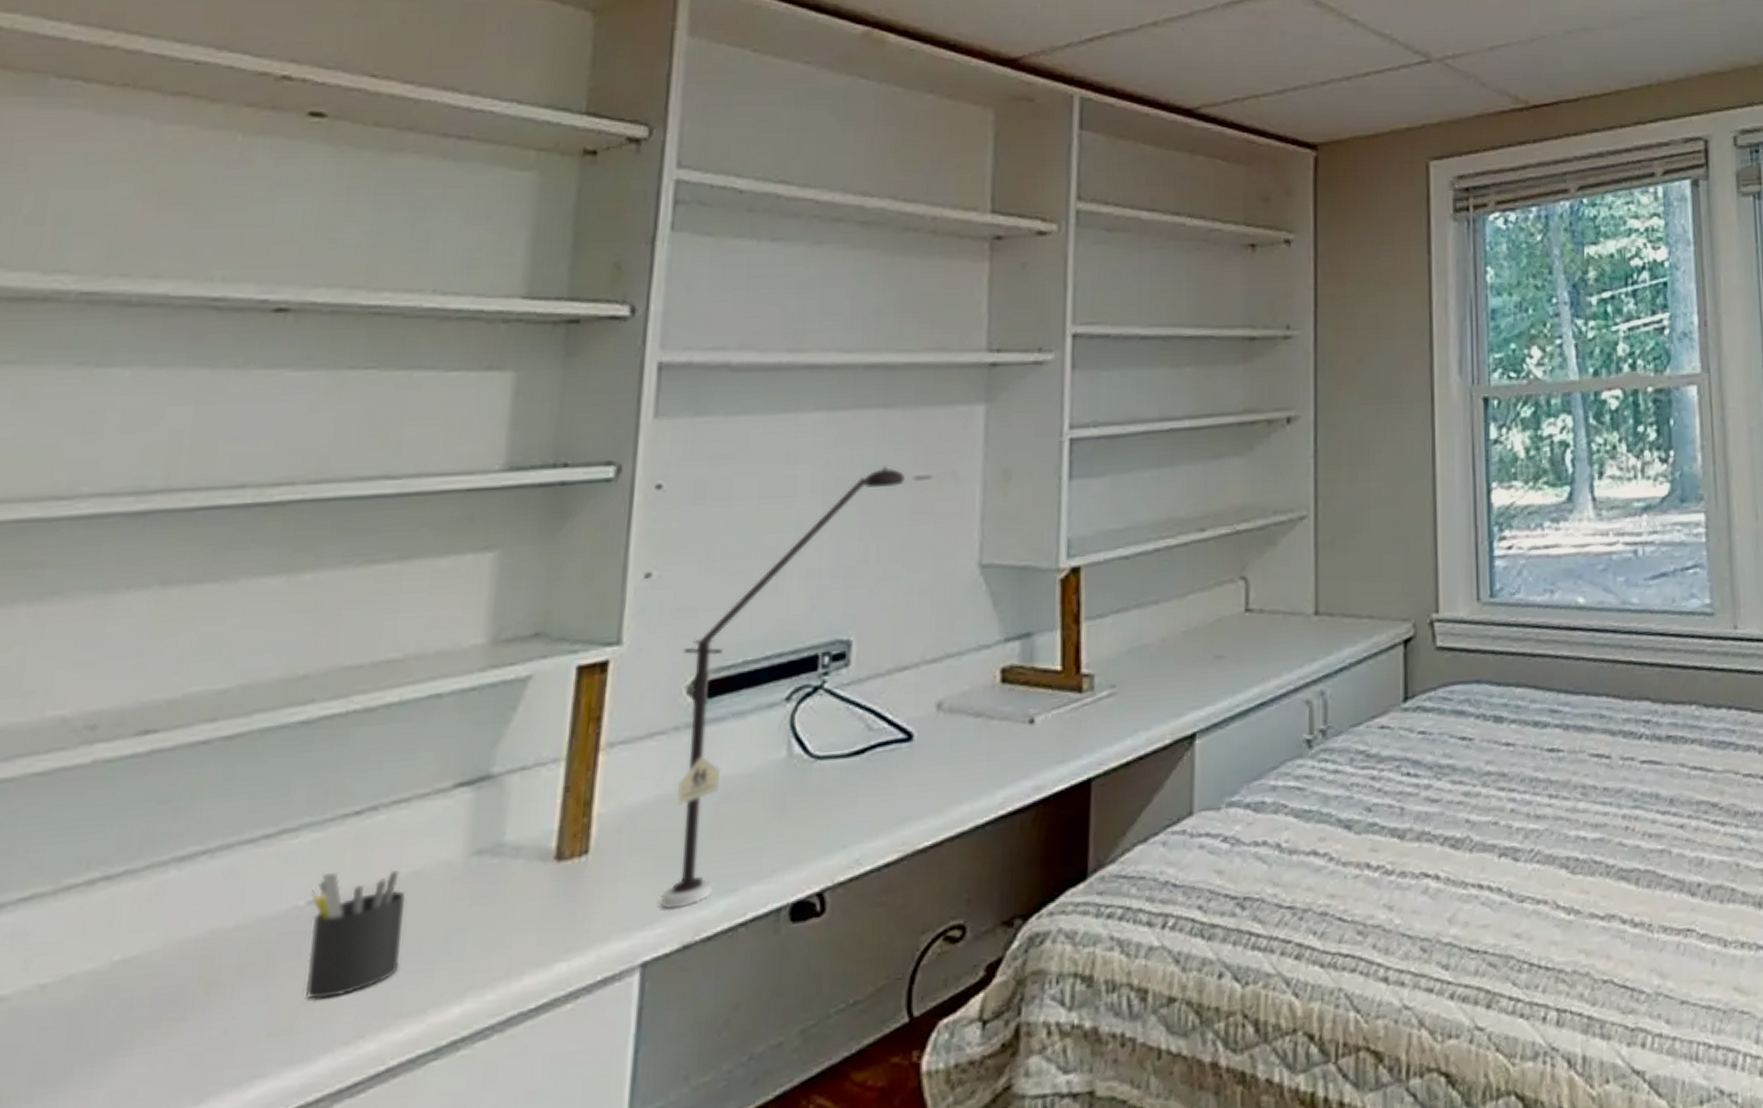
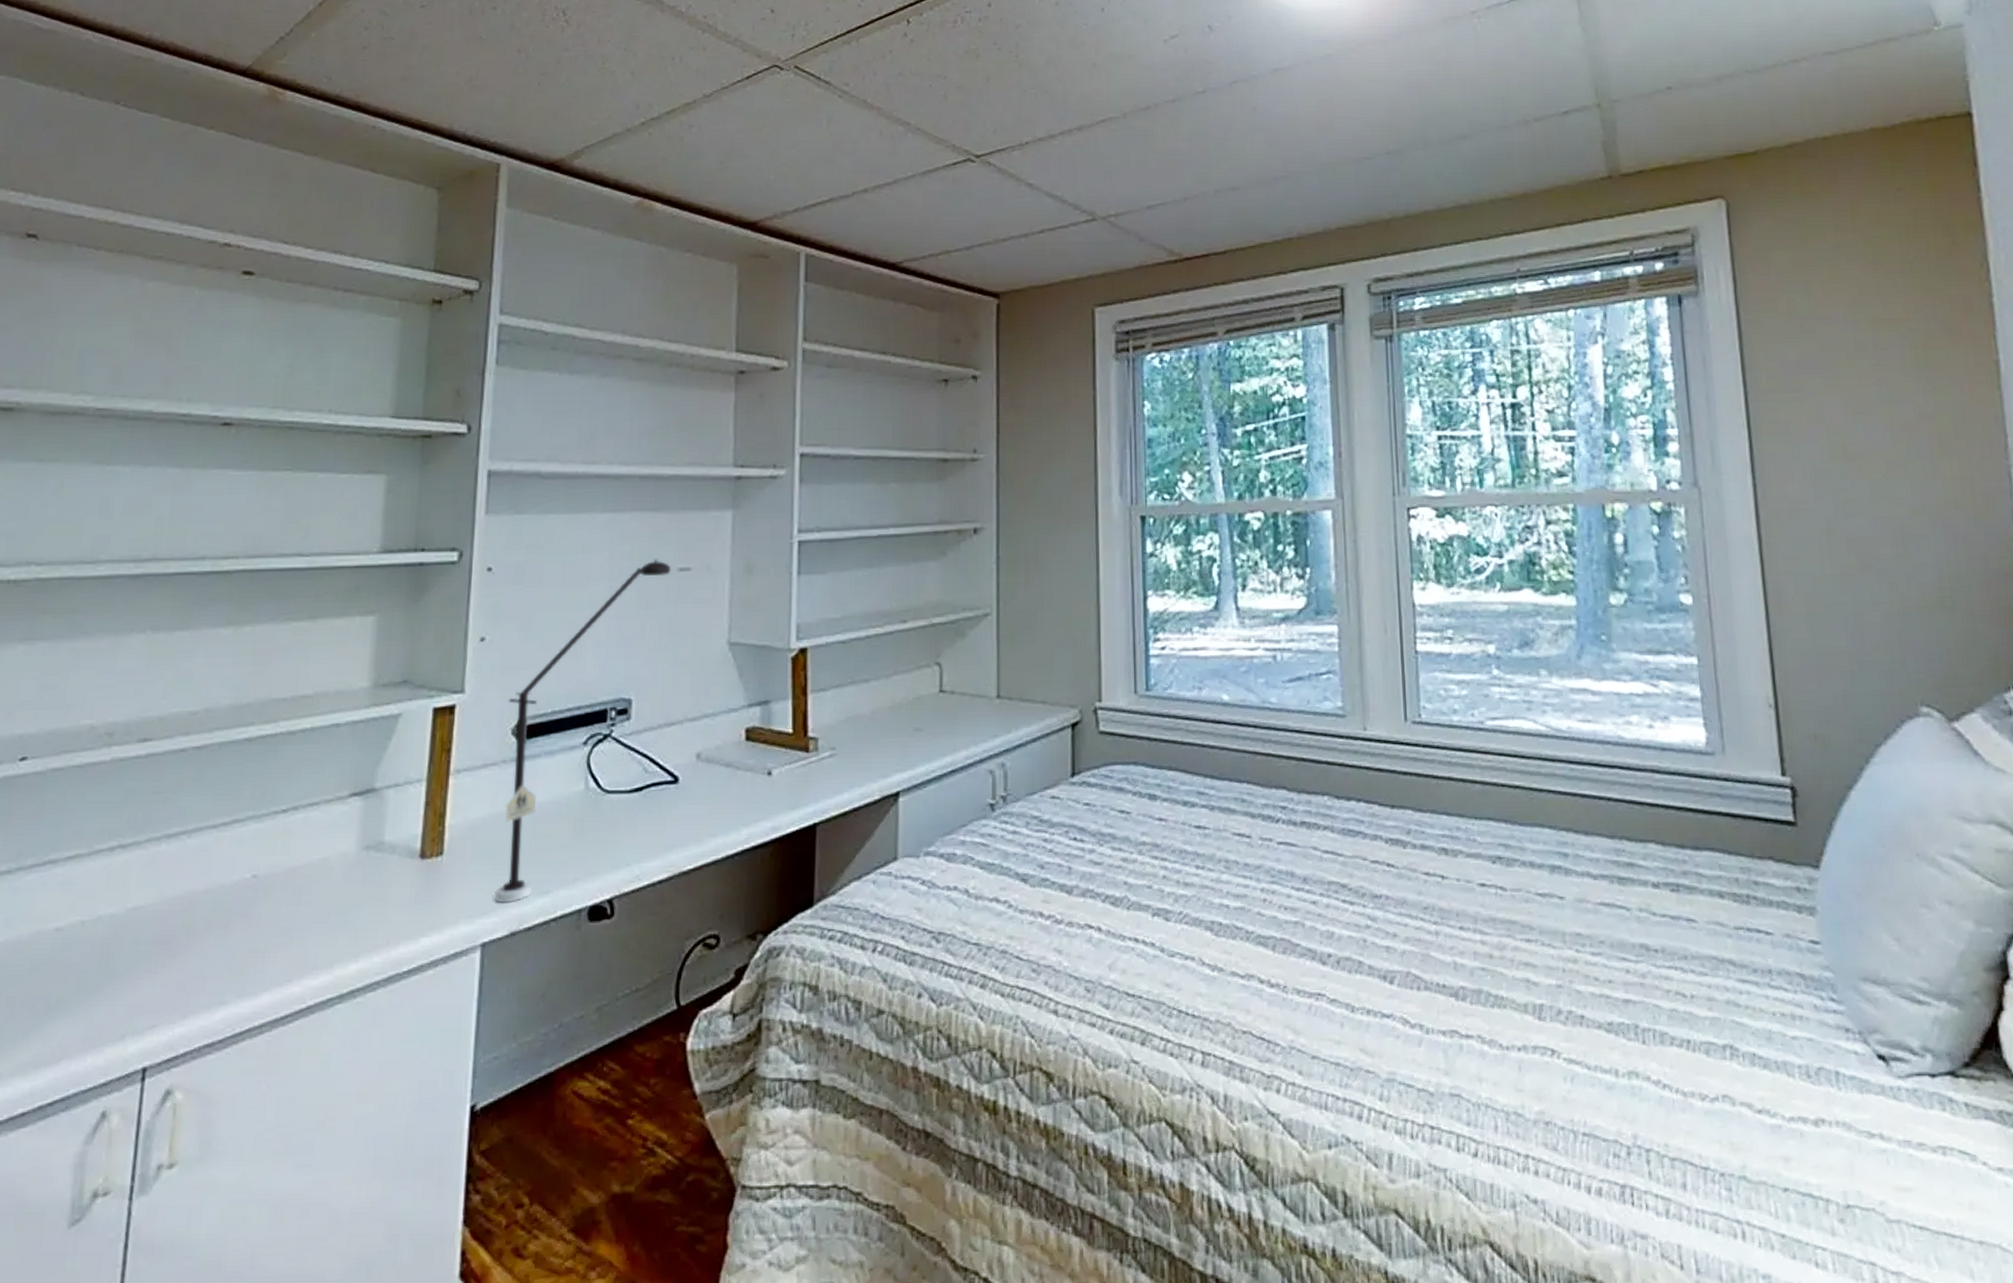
pen holder: present [306,870,406,999] -> none [252,855,318,949]

